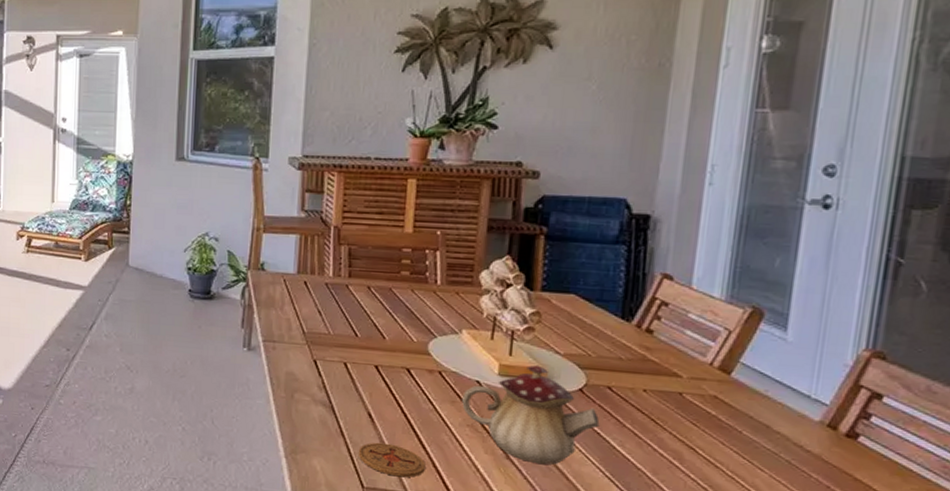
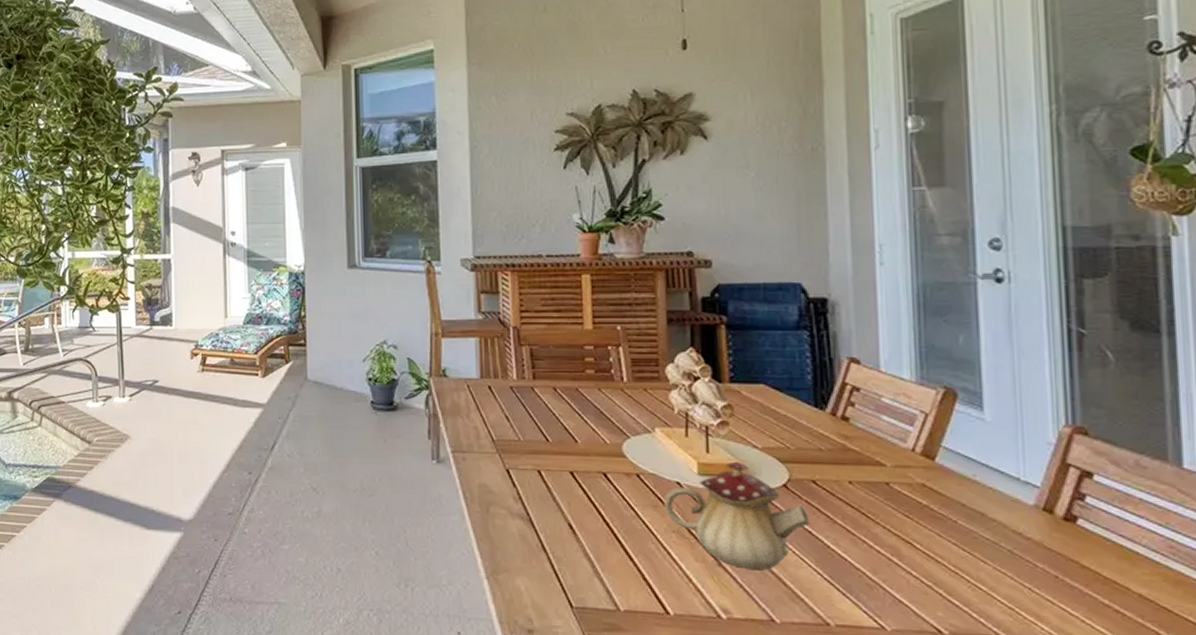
coaster: present [358,442,426,478] -> none [562,556,635,594]

